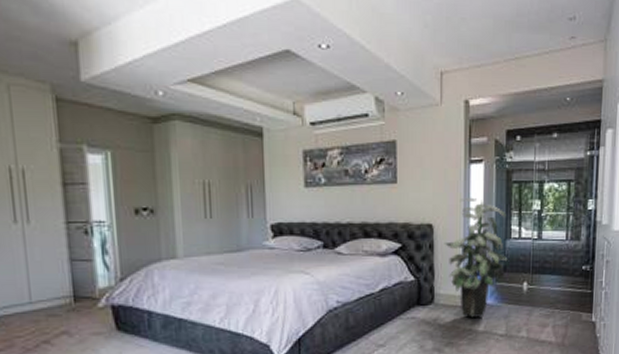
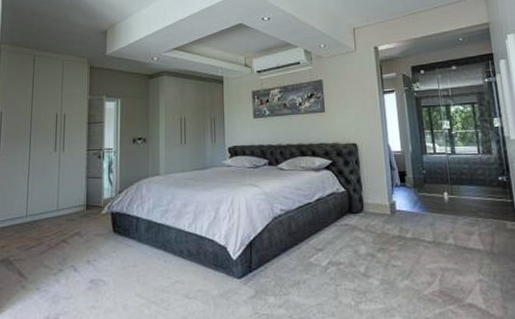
indoor plant: present [443,197,508,318] -> none [367,120,427,225]

